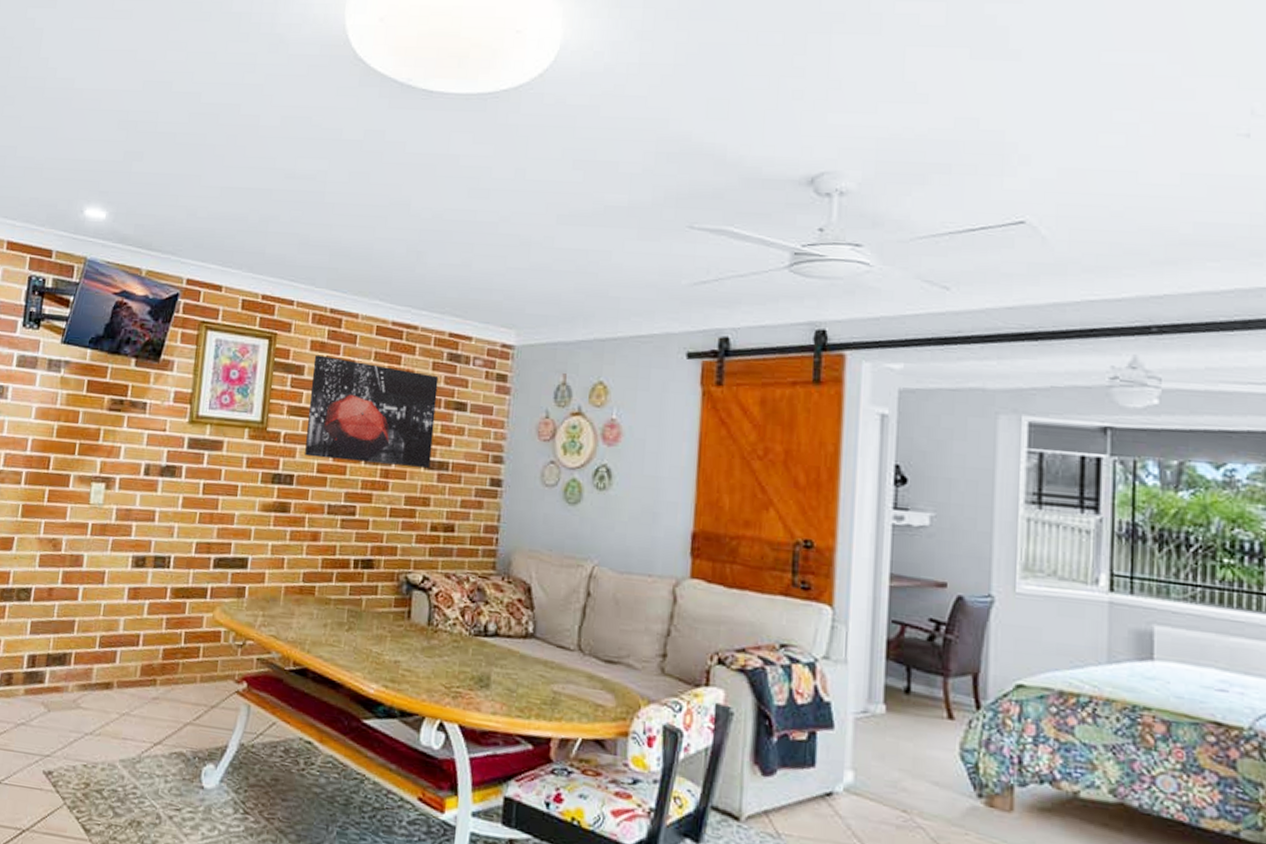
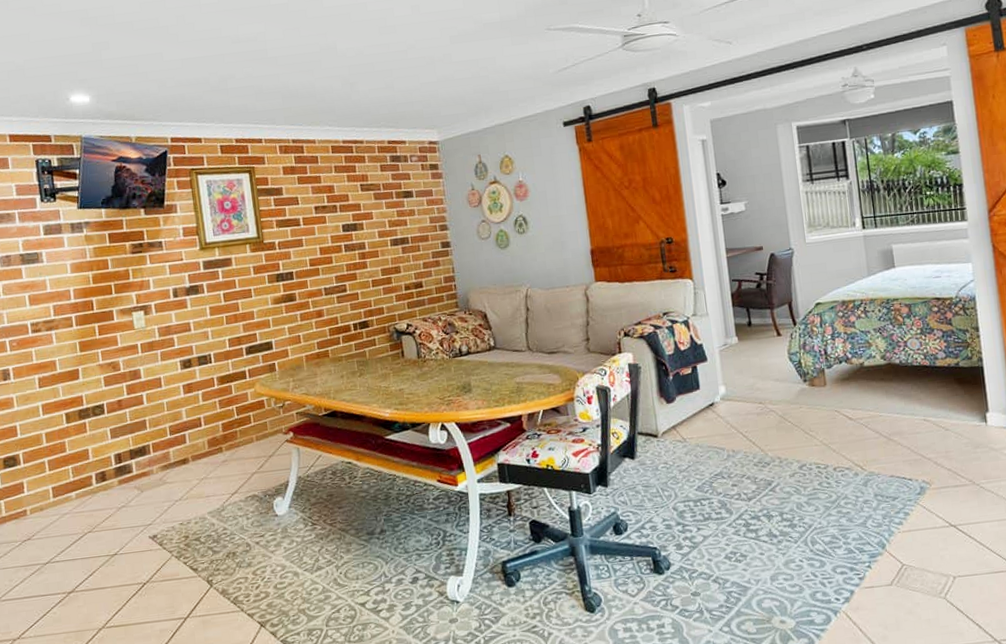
wall art: present [305,354,439,469] -> none [288,175,395,256]

